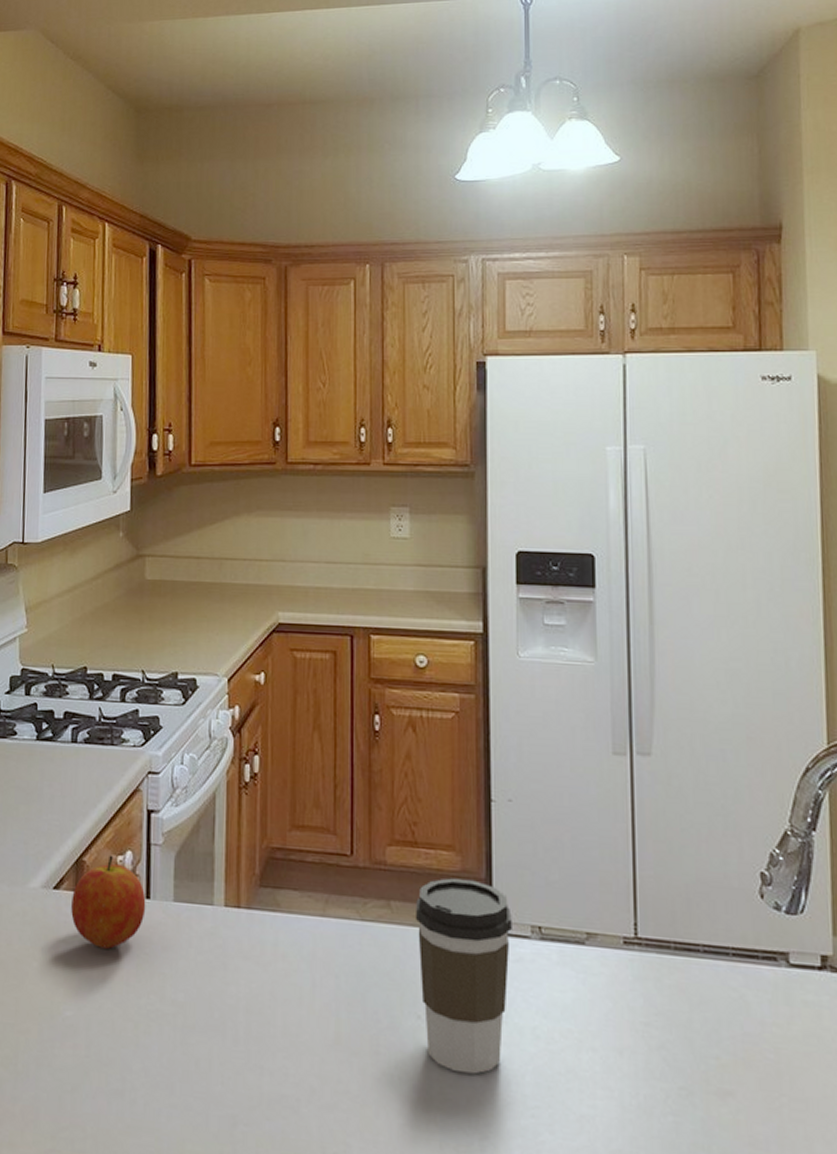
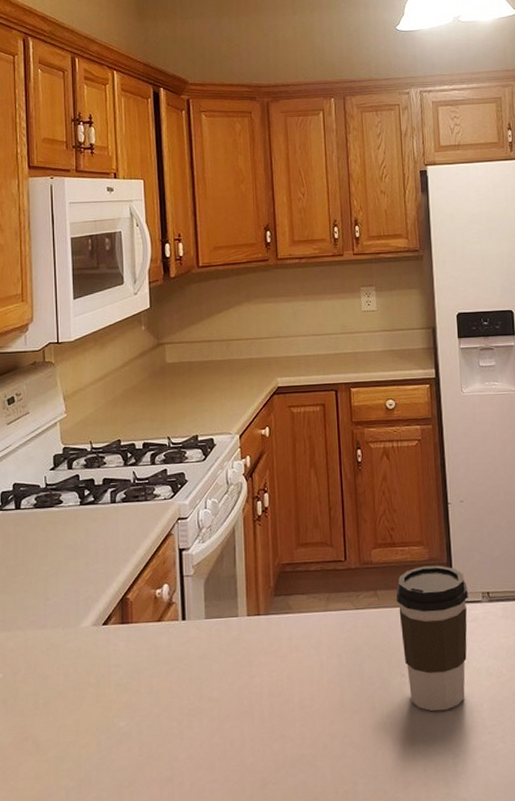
fruit: present [71,855,146,949] -> none [119,590,183,667]

